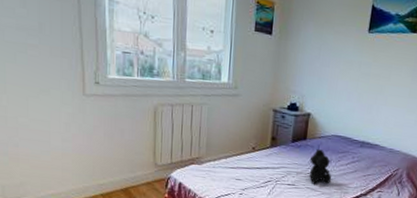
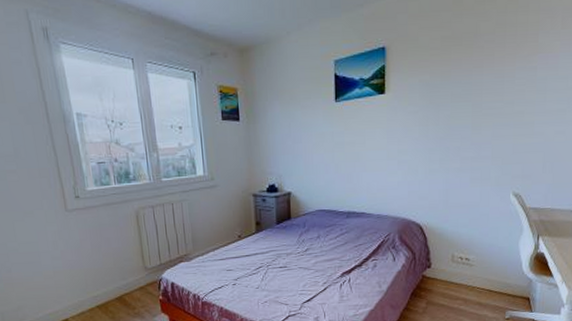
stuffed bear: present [309,149,332,184] -> none [298,227,323,263]

